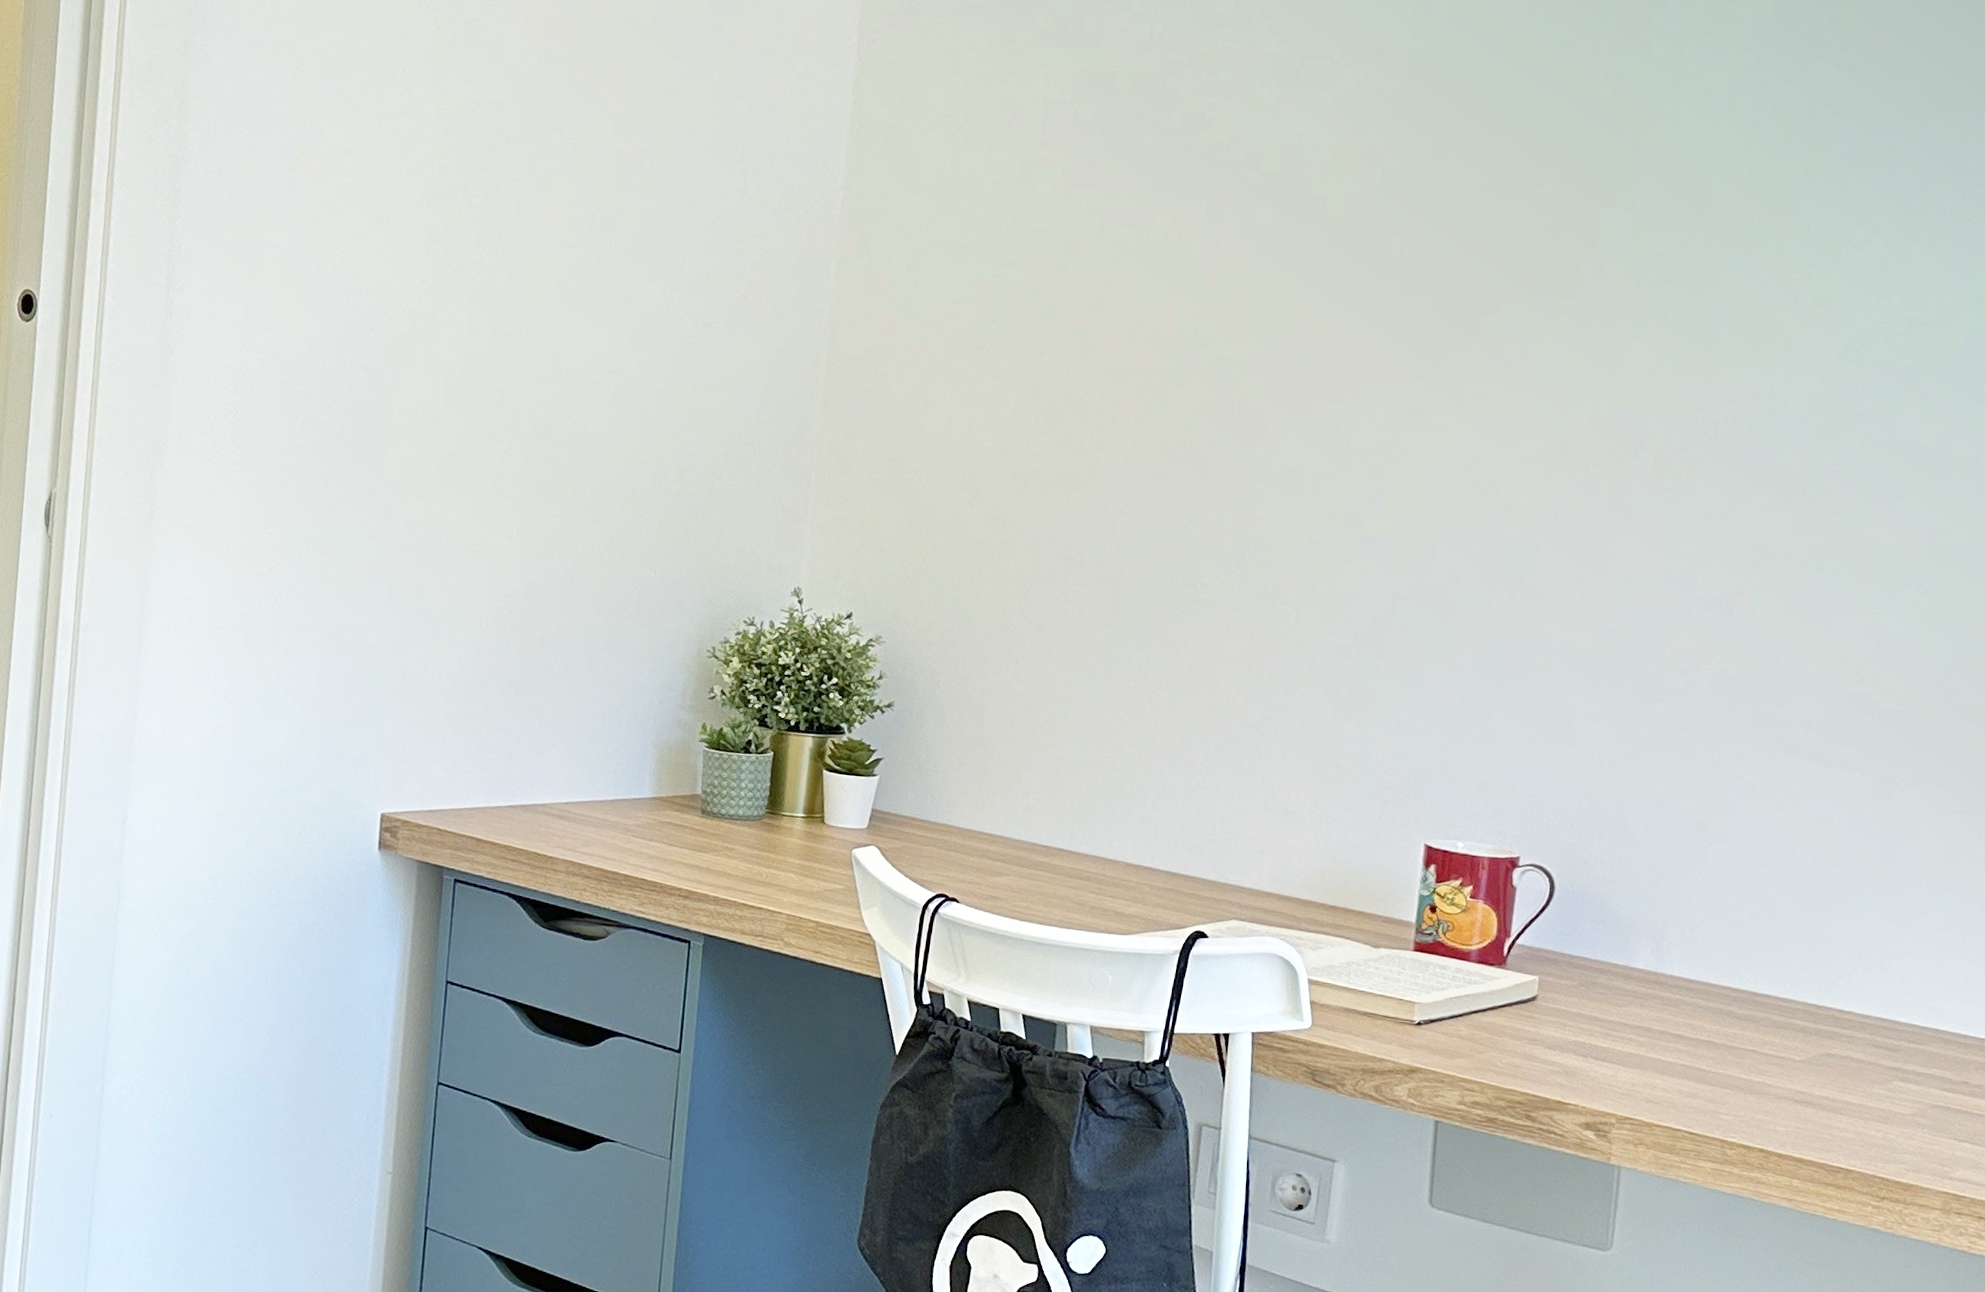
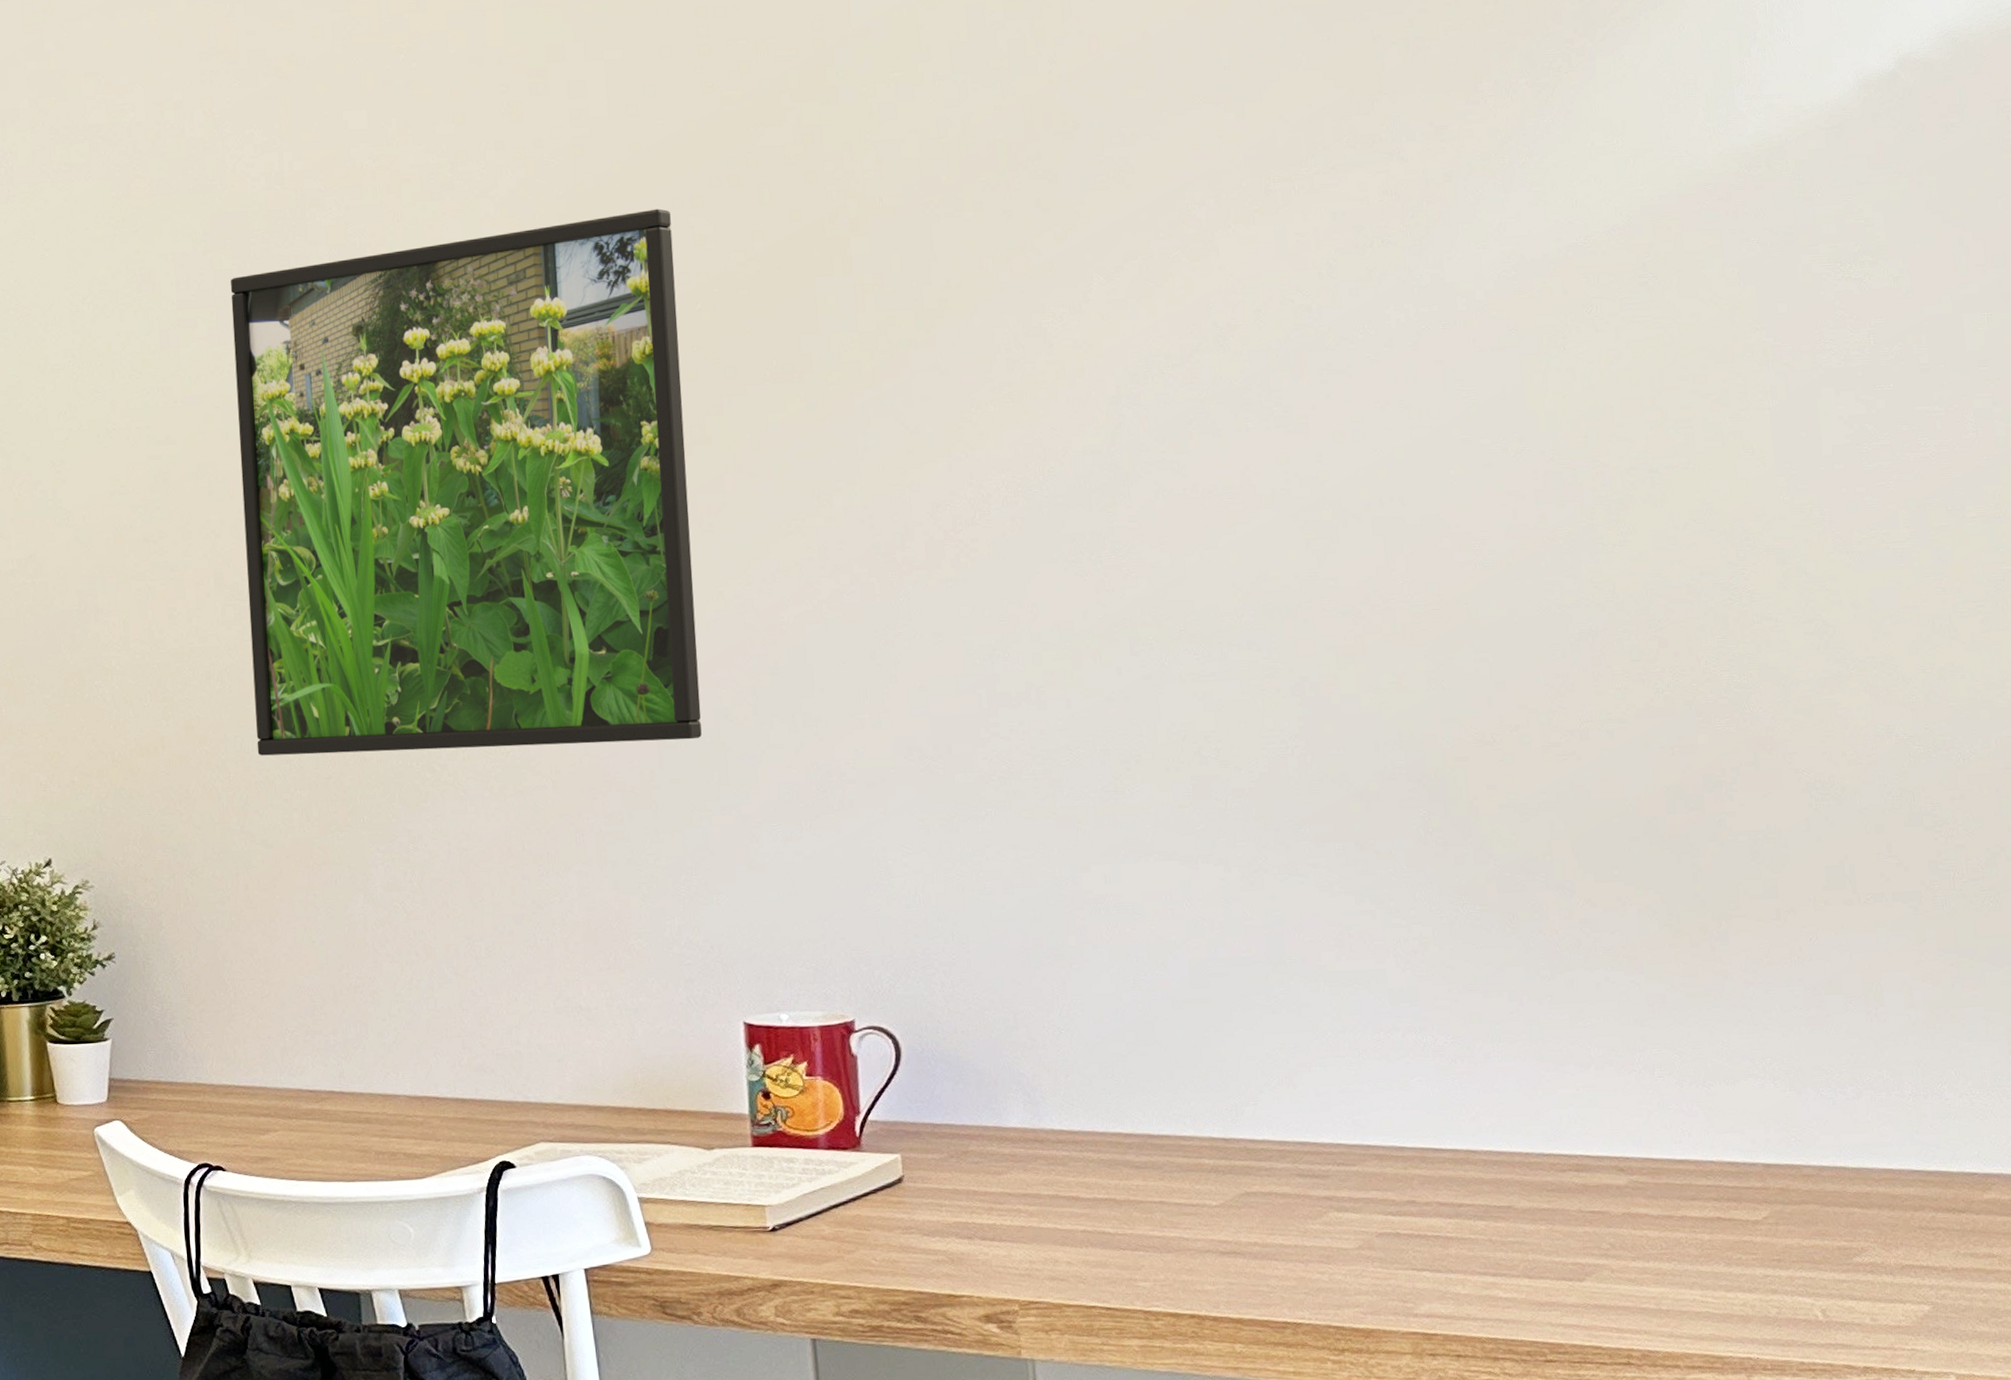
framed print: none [1045,124,1485,595] -> present [230,208,702,756]

